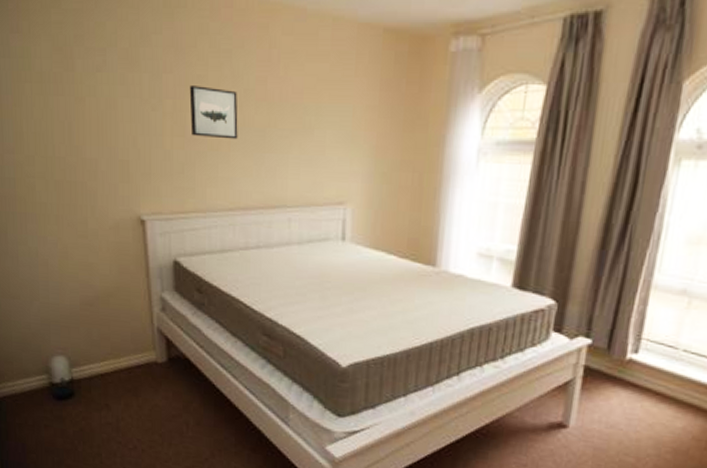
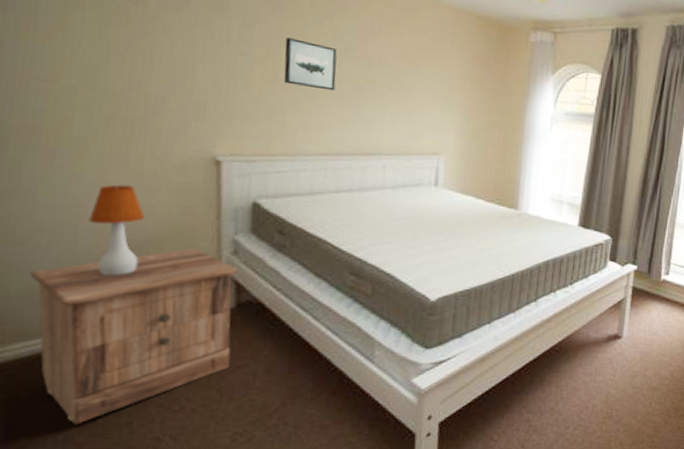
nightstand: none [22,303,167,450] -> present [30,247,237,425]
table lamp: none [55,245,93,328] -> present [89,184,145,277]

